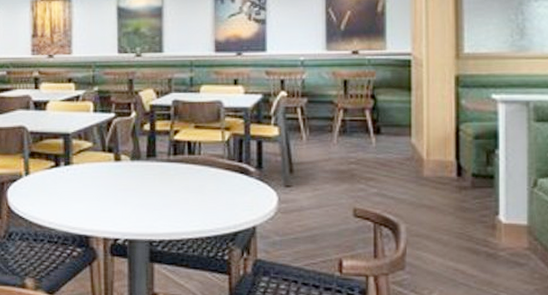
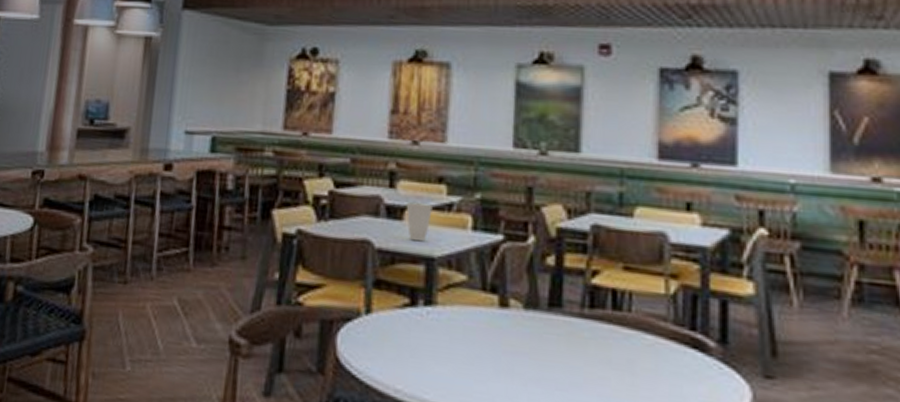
cup: none [47,98,66,124] -> present [406,202,433,242]

